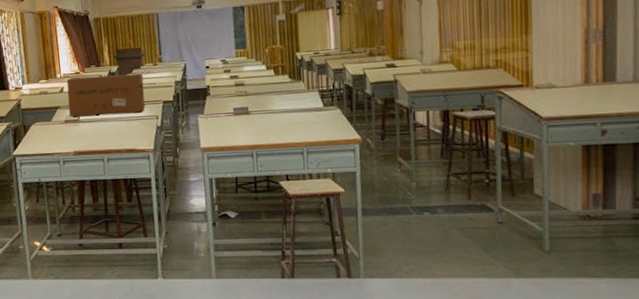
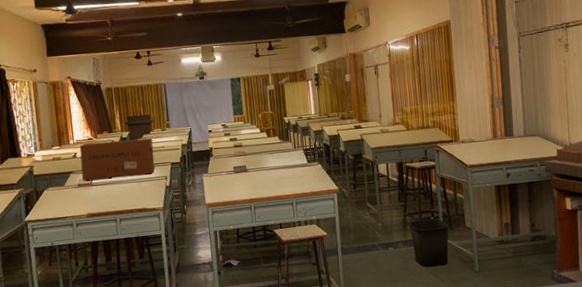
waste bin: none [453,181,511,240] -> present [408,218,450,268]

